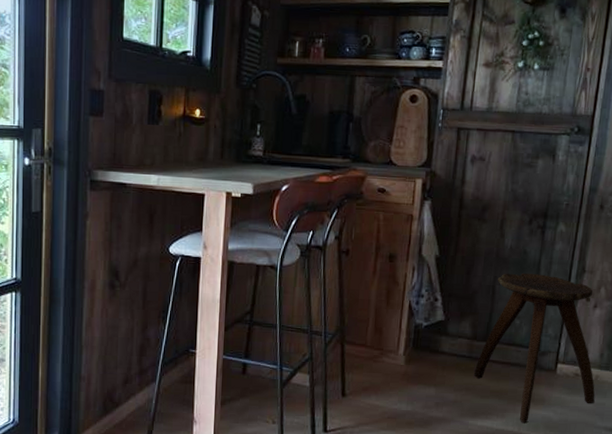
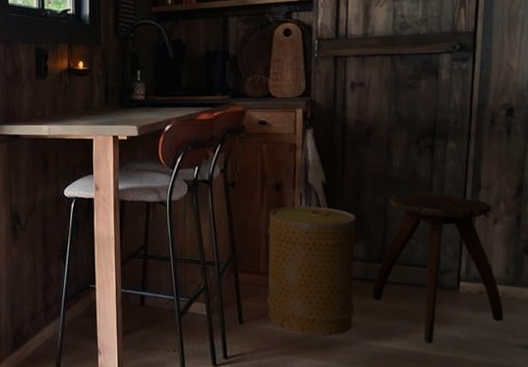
basket: none [371,278,465,412] -> present [267,205,356,335]

